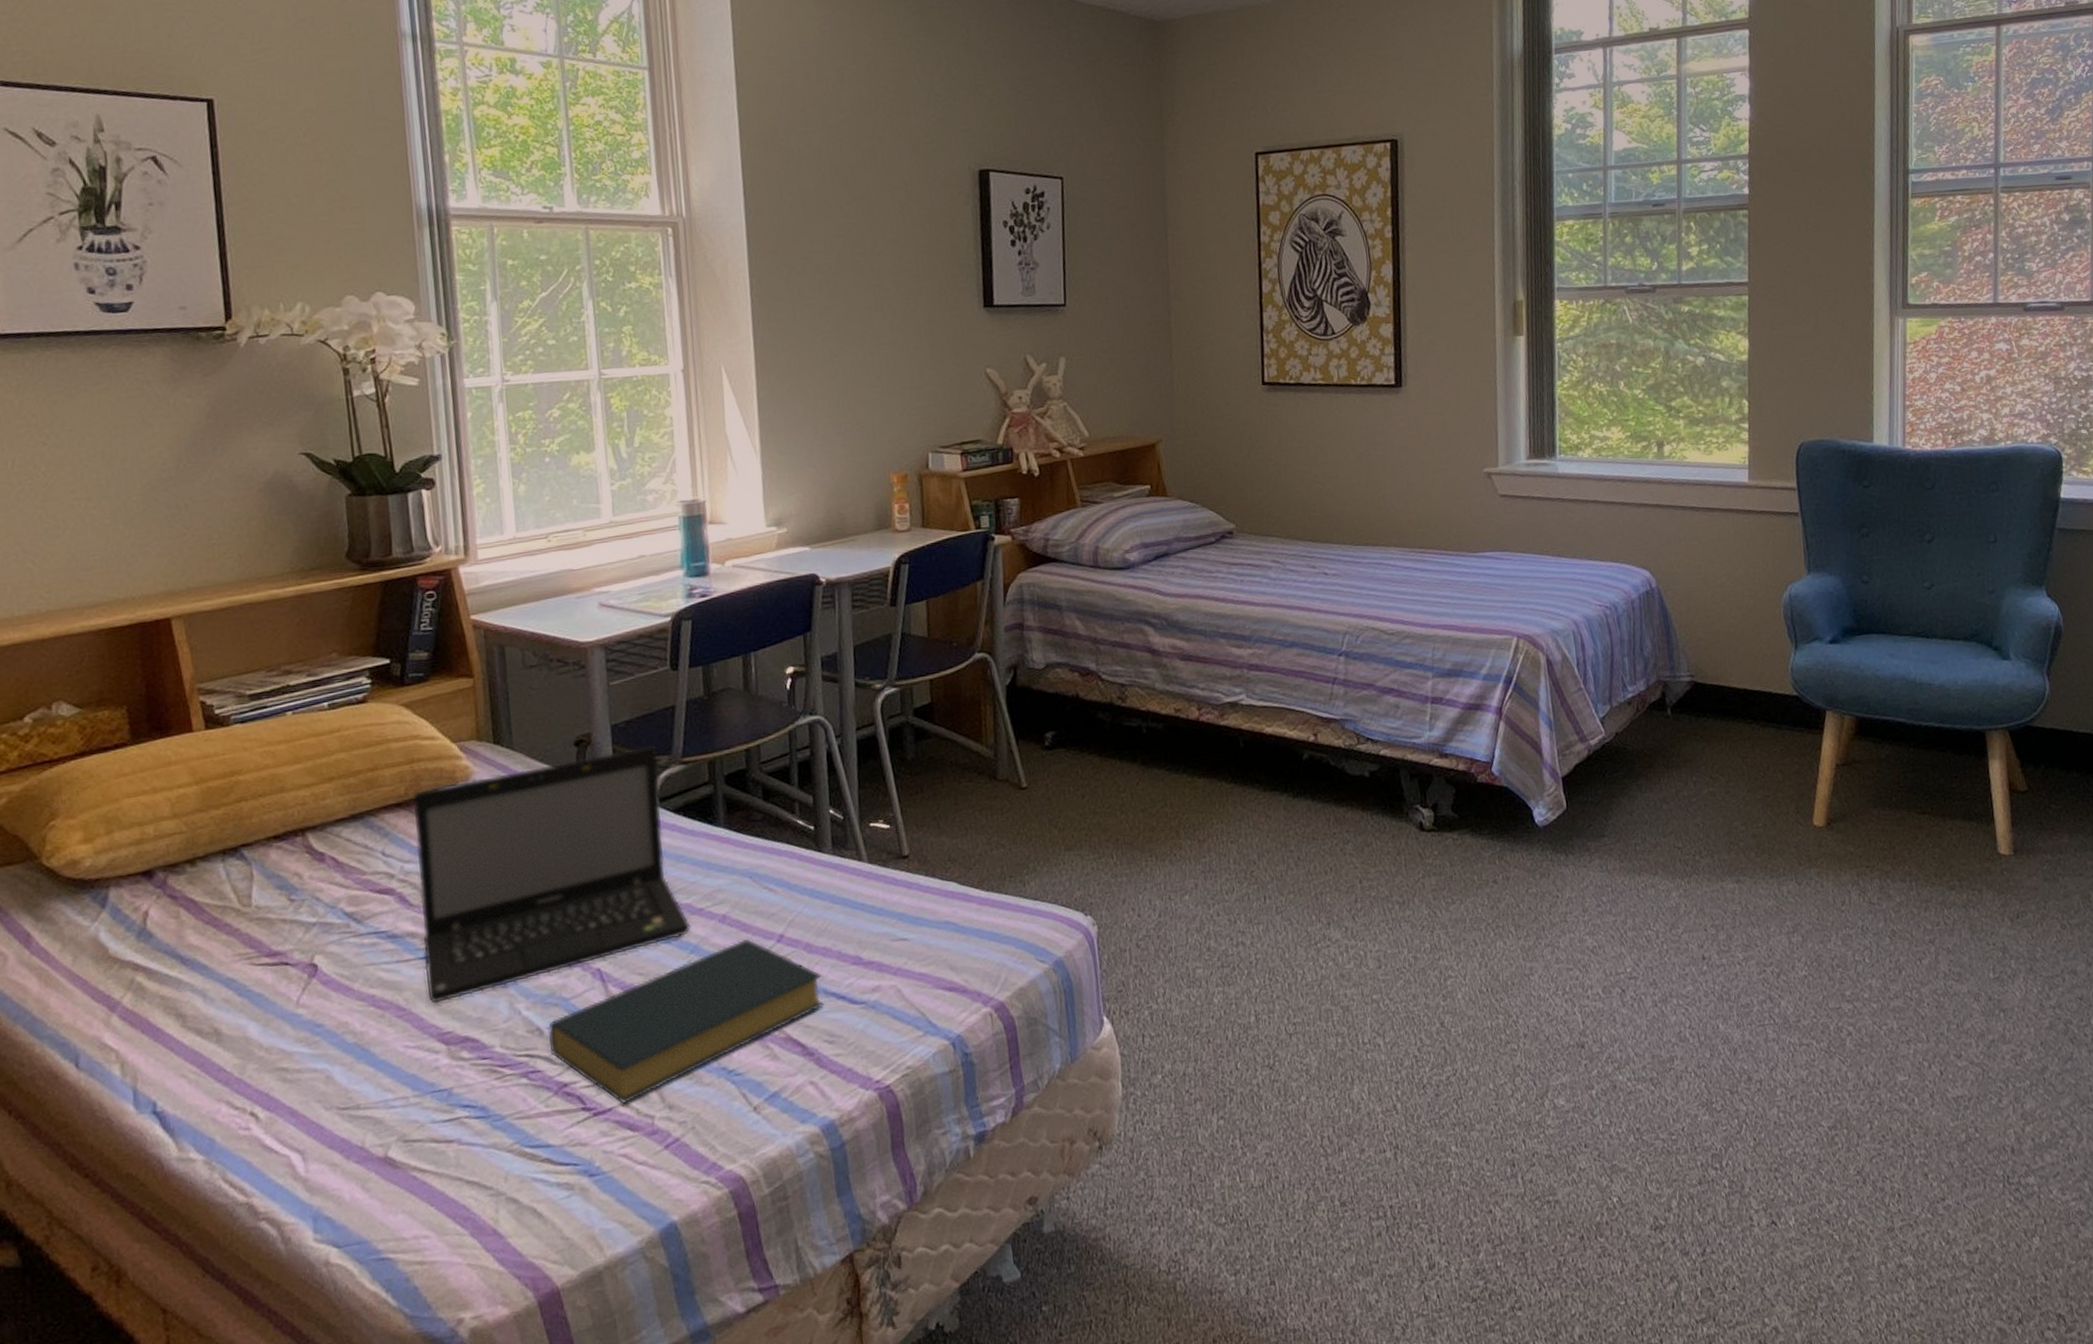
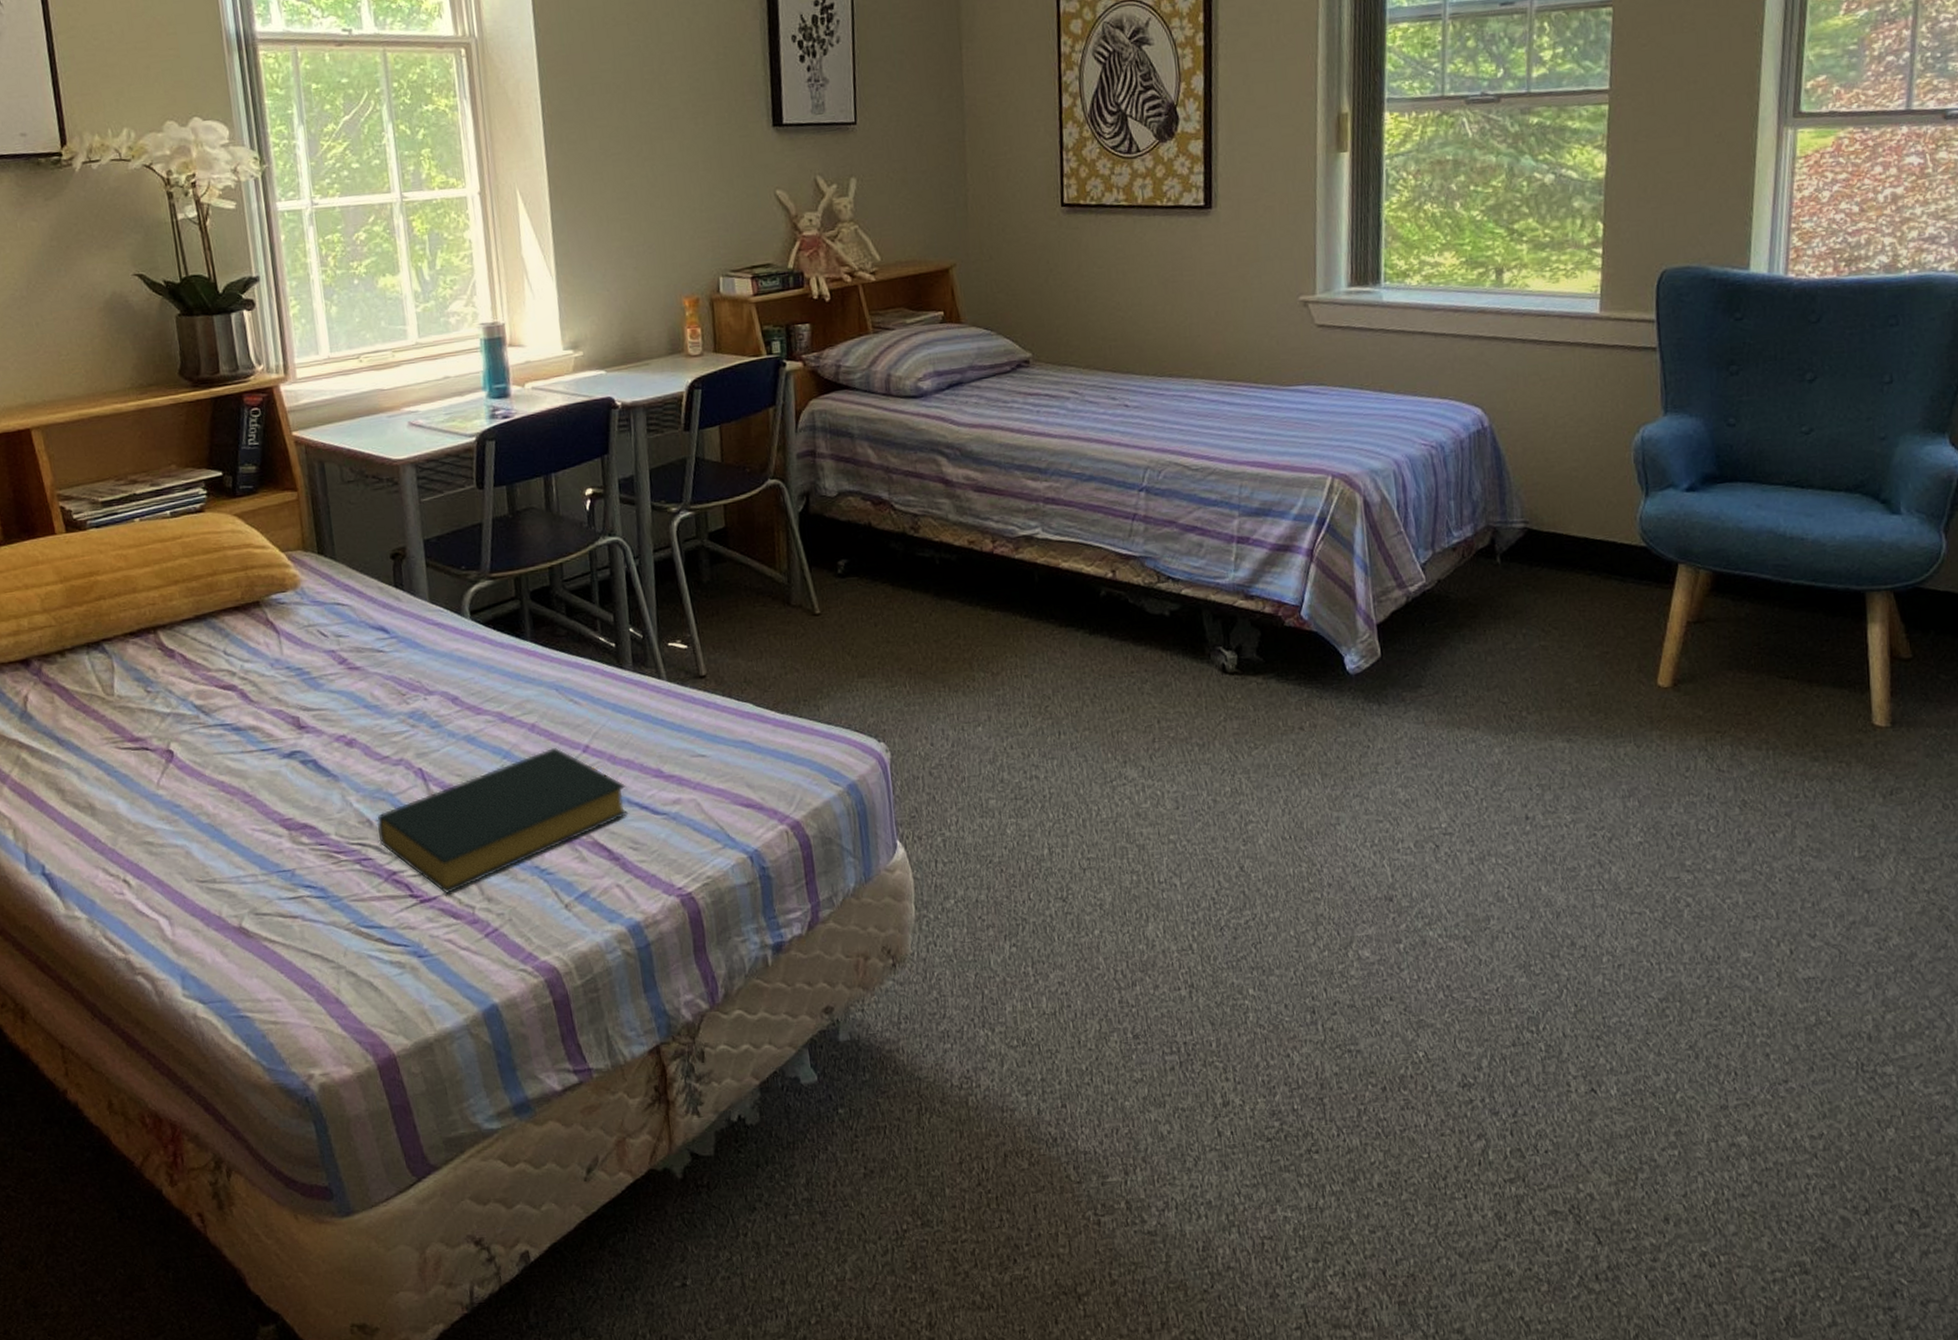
laptop: present [412,746,692,1004] -> none [248,561,504,793]

